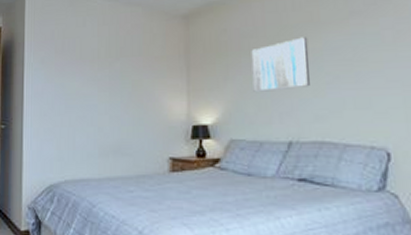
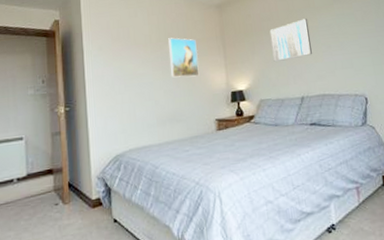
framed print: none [120,53,155,103] -> present [168,37,200,78]

